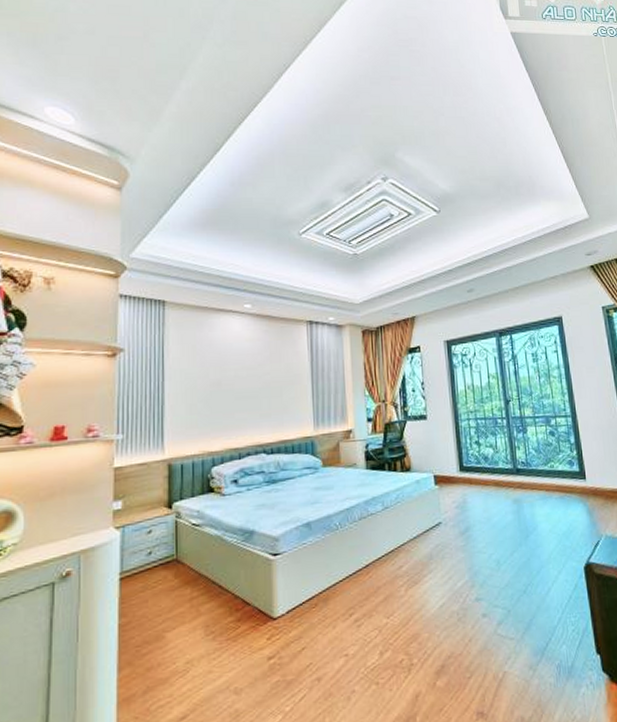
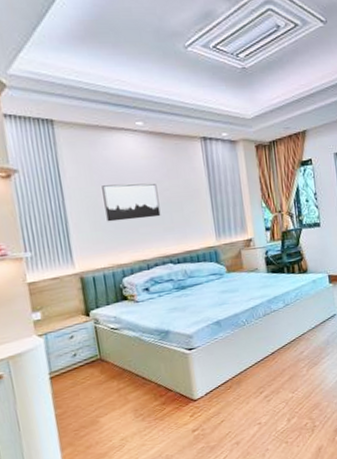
wall art: none [203,366,259,406] -> present [102,183,161,222]

